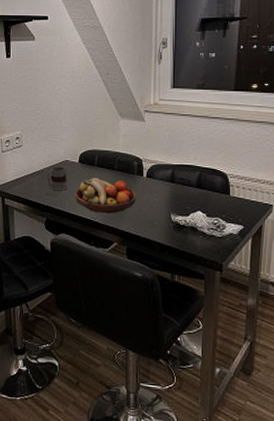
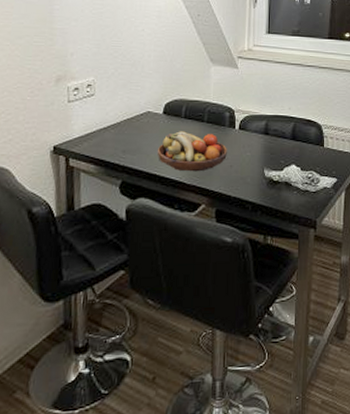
mug: present [47,166,68,191] -> none [124,119,149,148]

